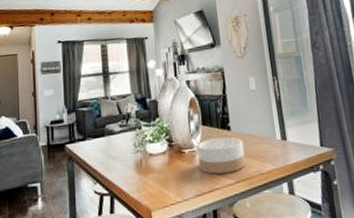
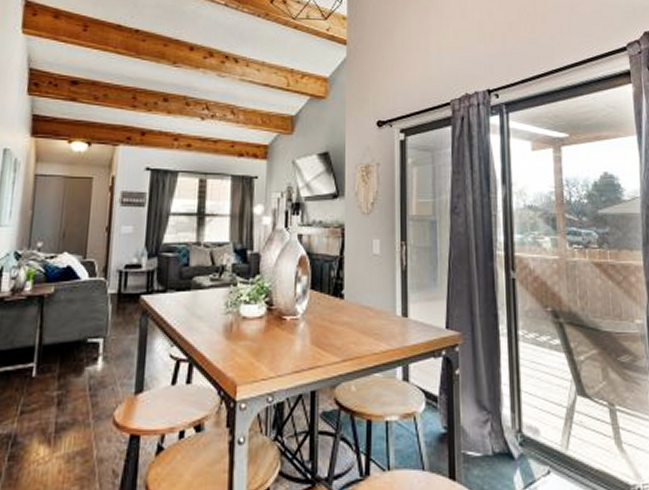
bowl: present [197,137,246,174] -> none [300,306,357,349]

